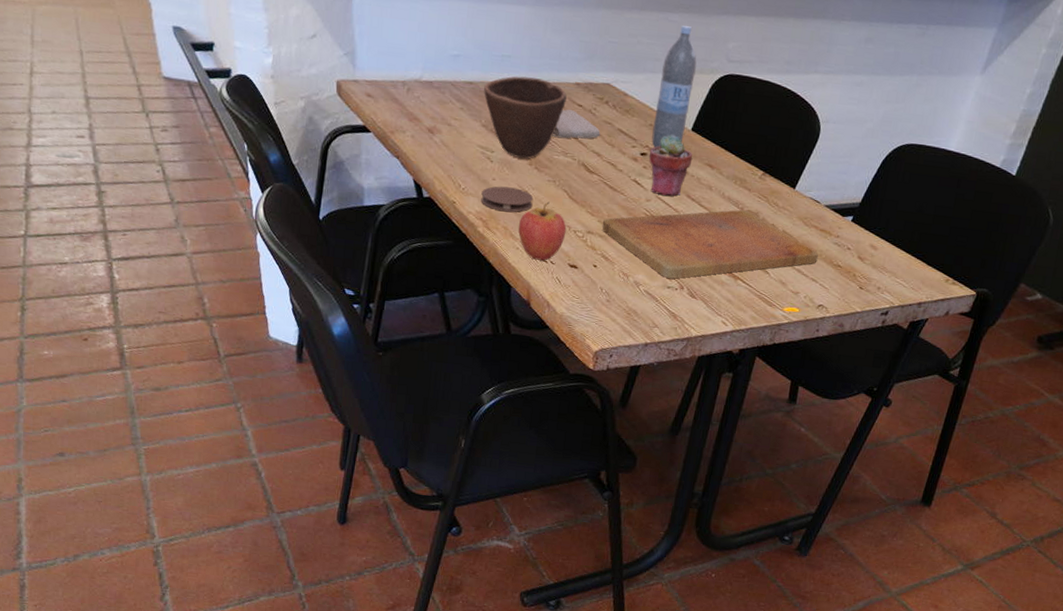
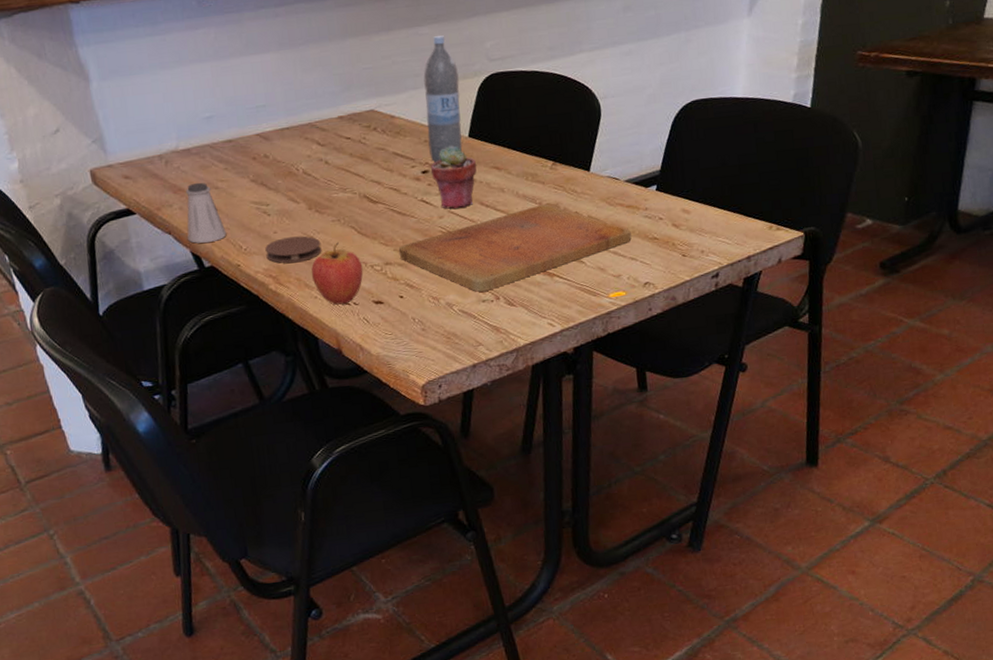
saltshaker: none [413,115,450,175] -> present [186,182,227,243]
bowl: present [484,76,567,160] -> none [244,120,333,206]
washcloth: present [552,109,601,139] -> none [325,144,376,176]

